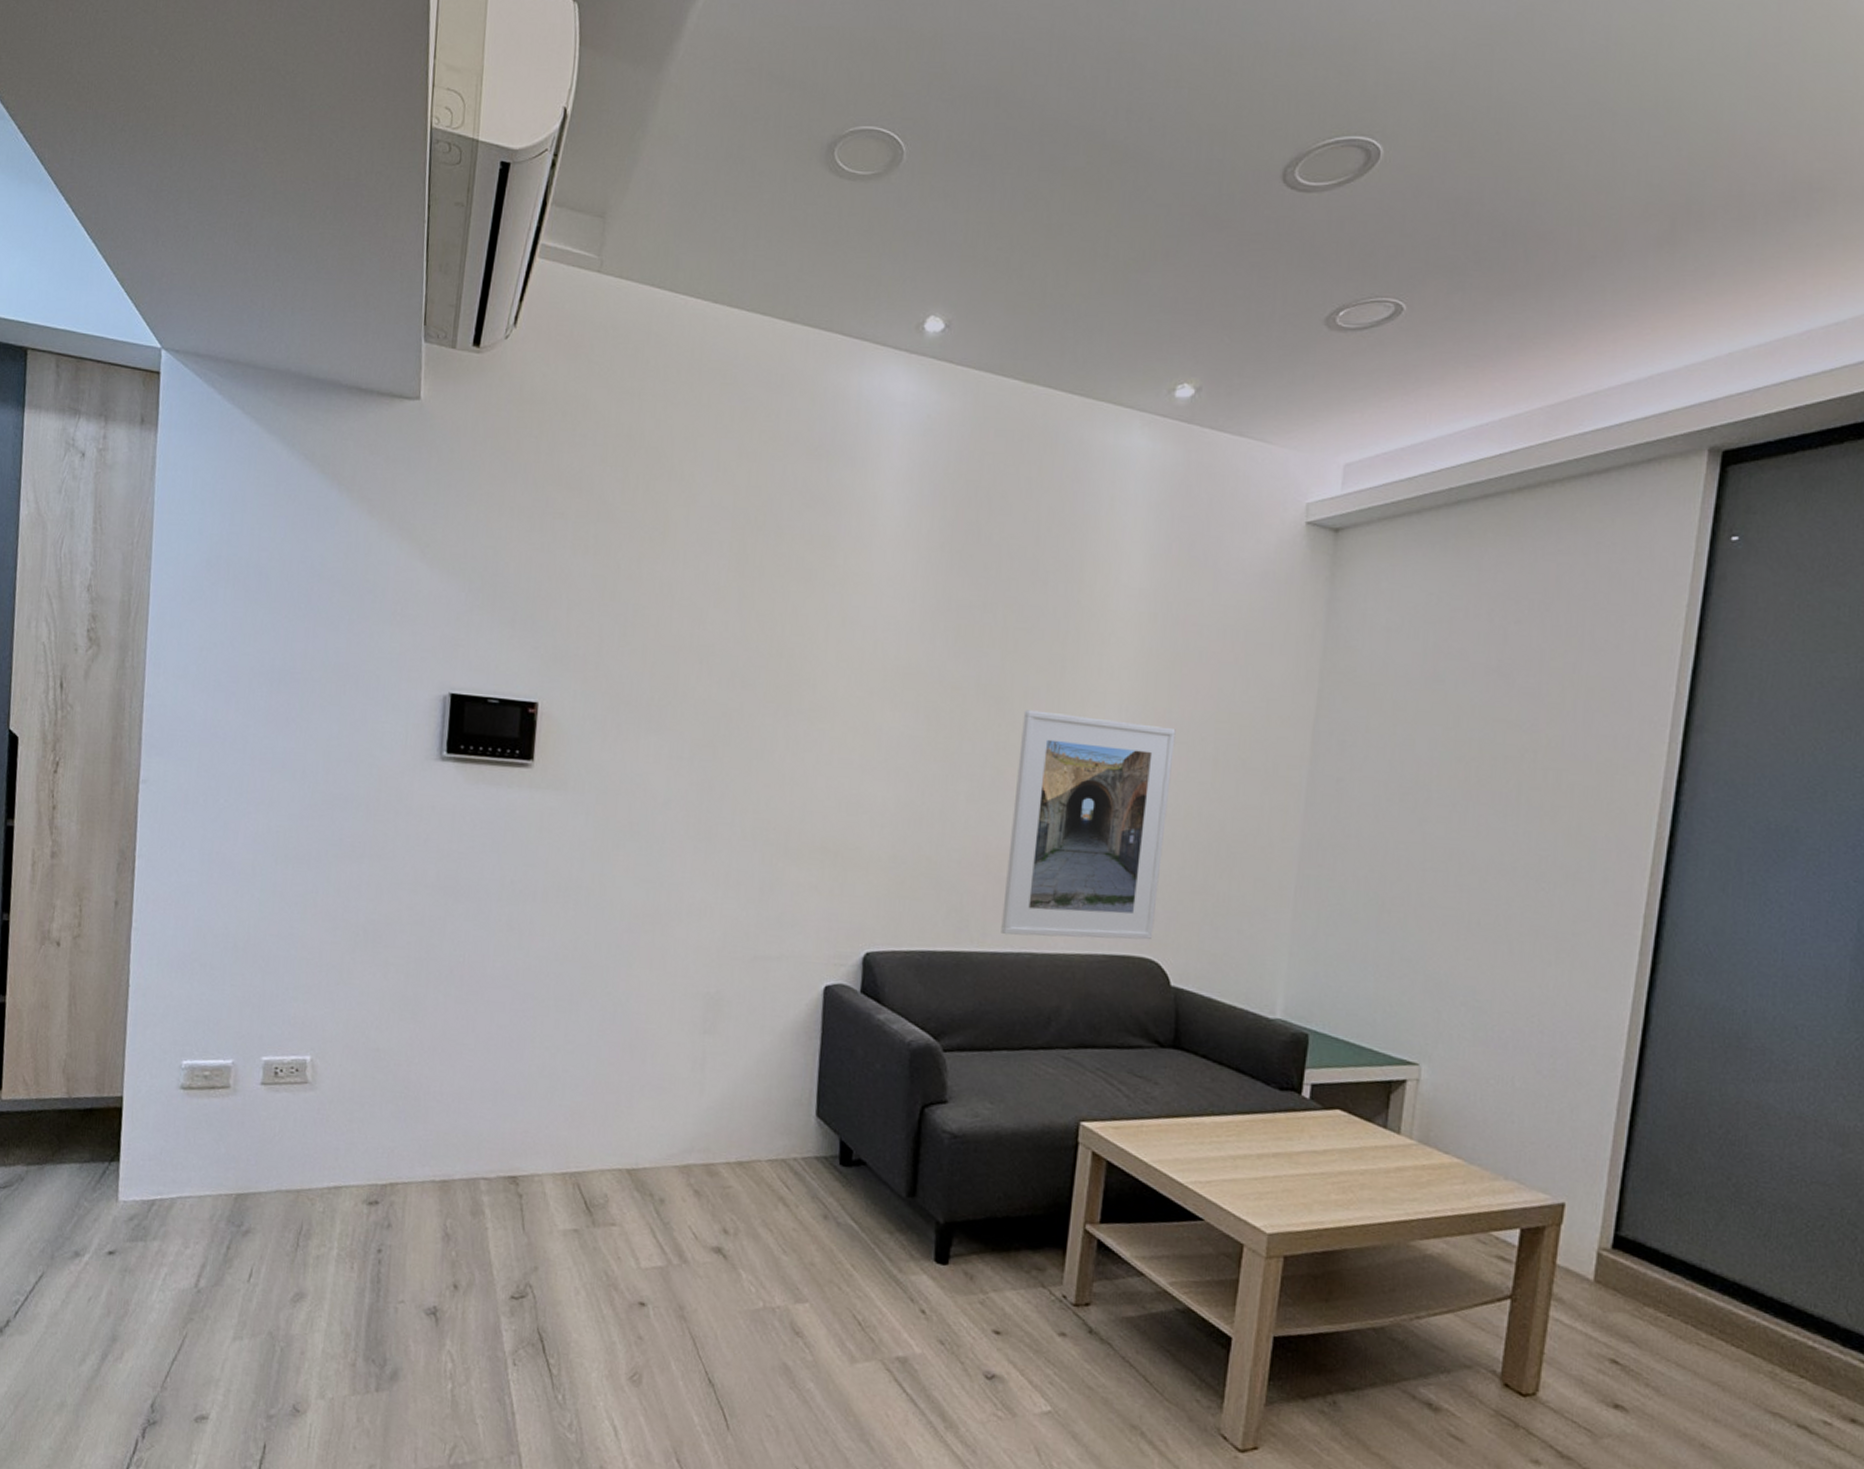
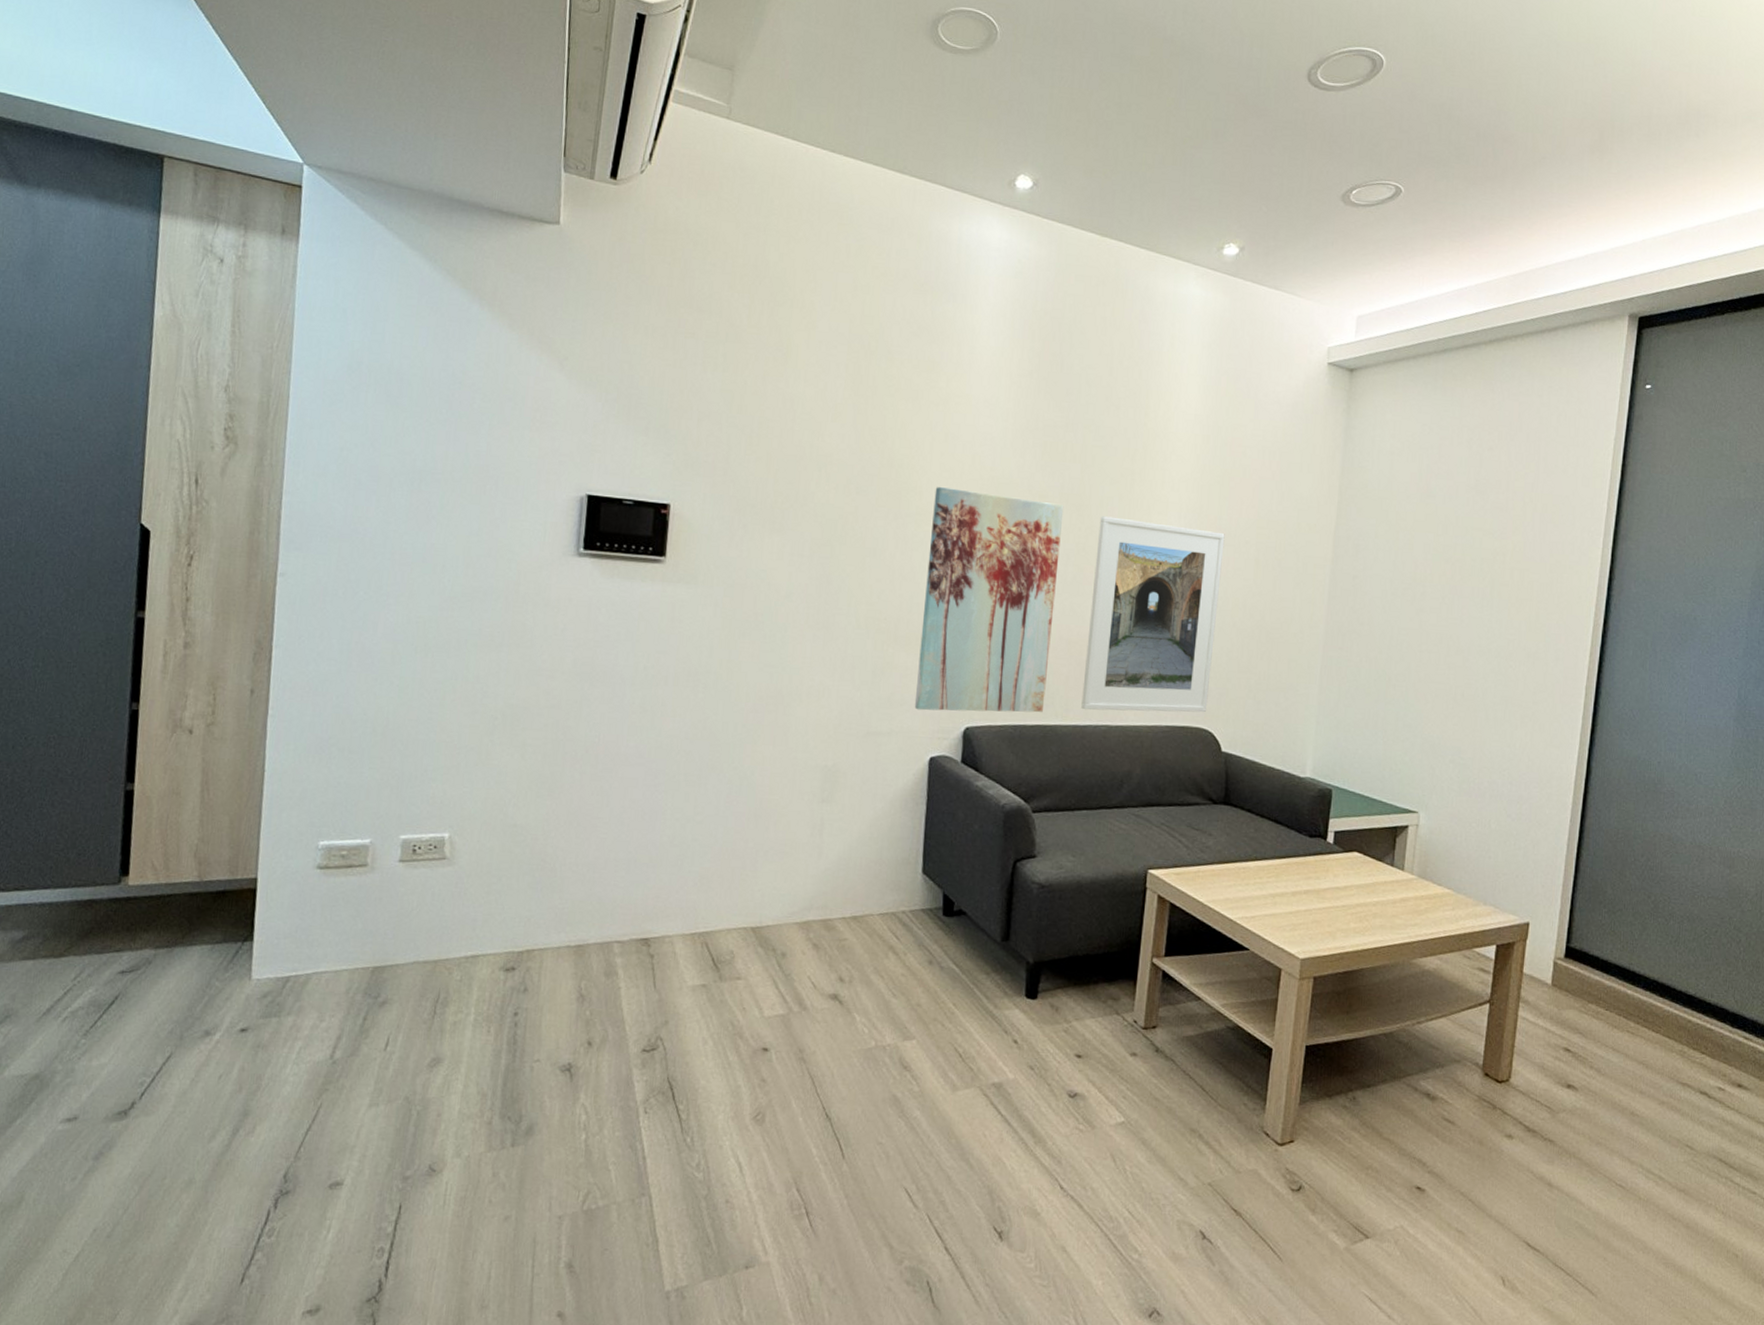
wall art: none [807,679,981,938] -> present [914,487,1064,713]

